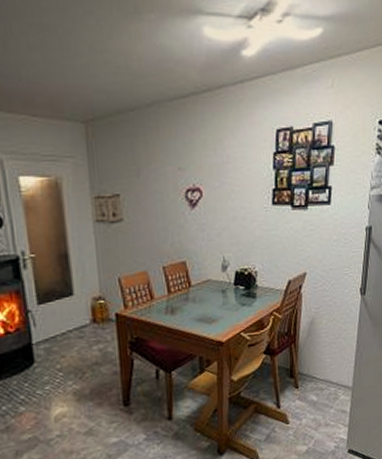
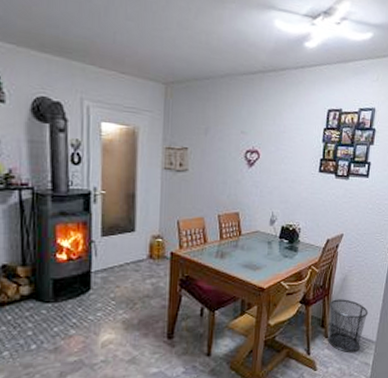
waste bin: none [297,344,342,402] -> present [328,299,369,352]

